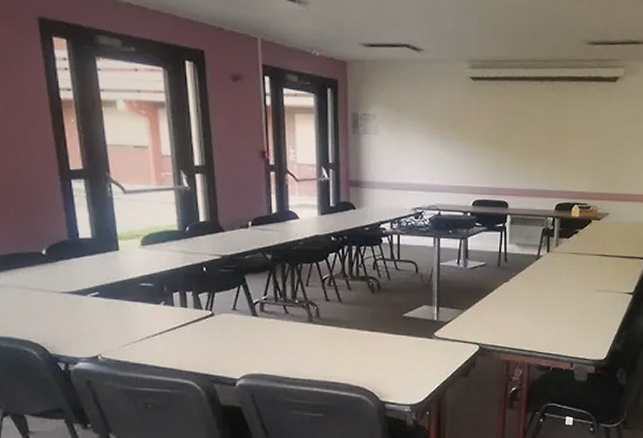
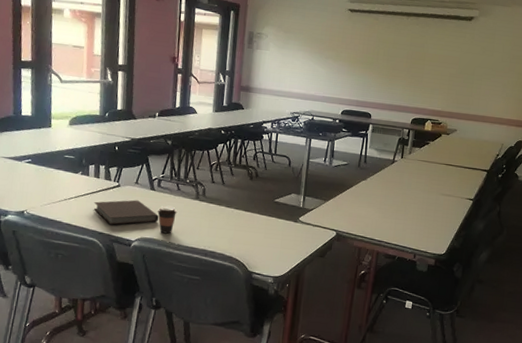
notebook: none [184,330,267,363] -> present [94,200,159,225]
coffee cup: none [262,333,288,367] -> present [157,205,178,234]

